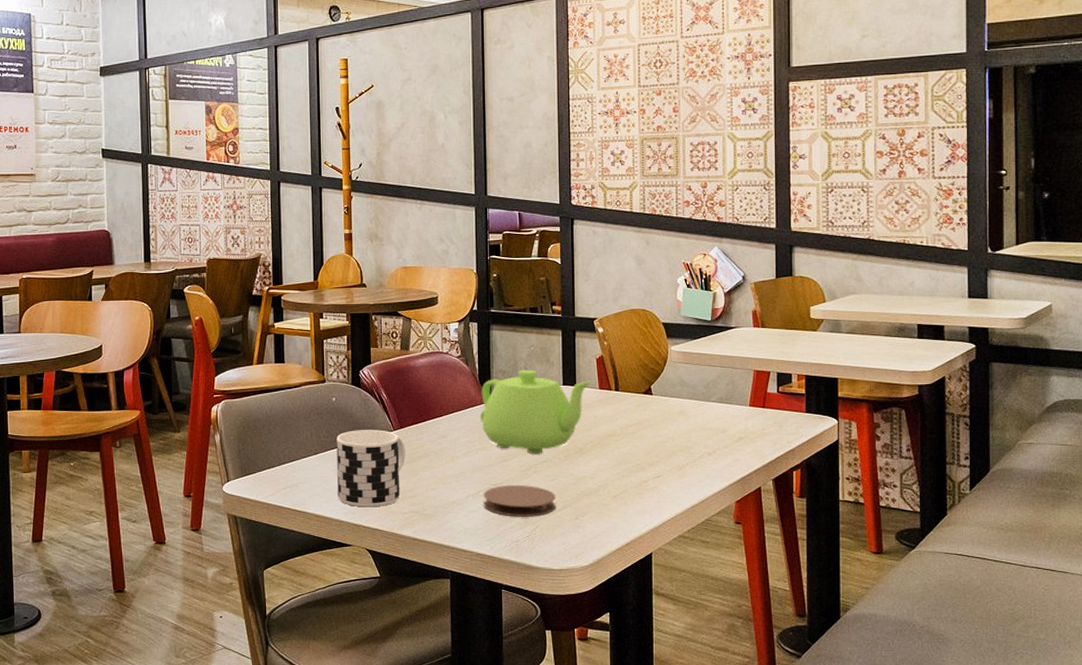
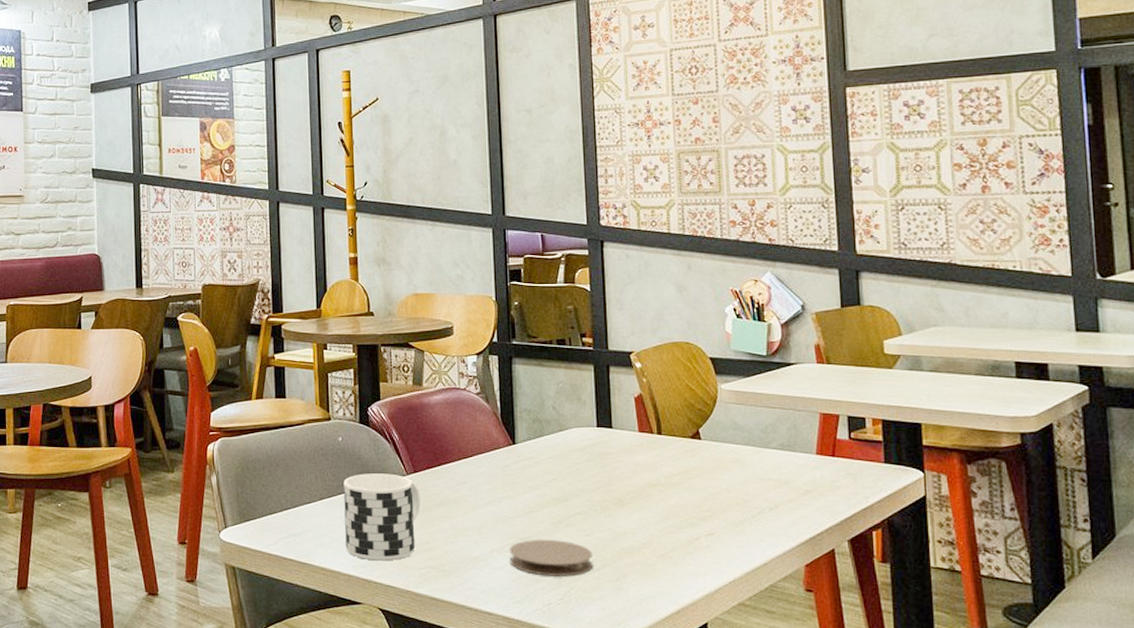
teapot: present [480,369,592,454] -> none [504,408,631,505]

